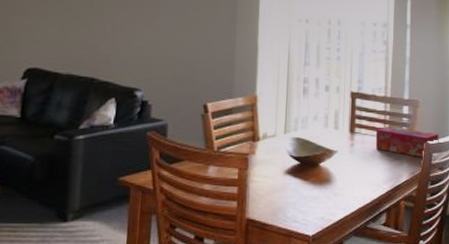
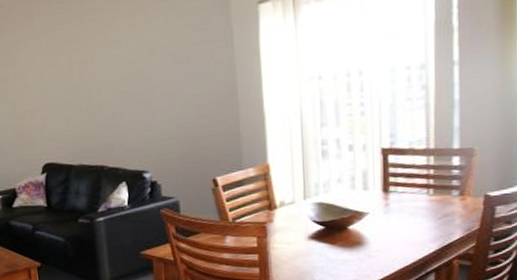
tissue box: present [375,126,439,158] -> none [416,180,505,213]

